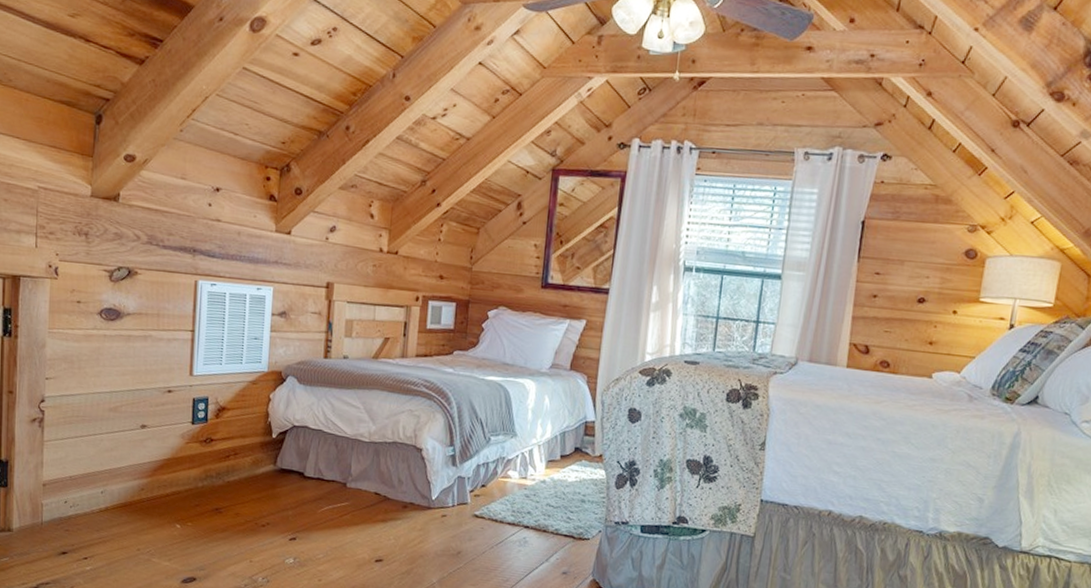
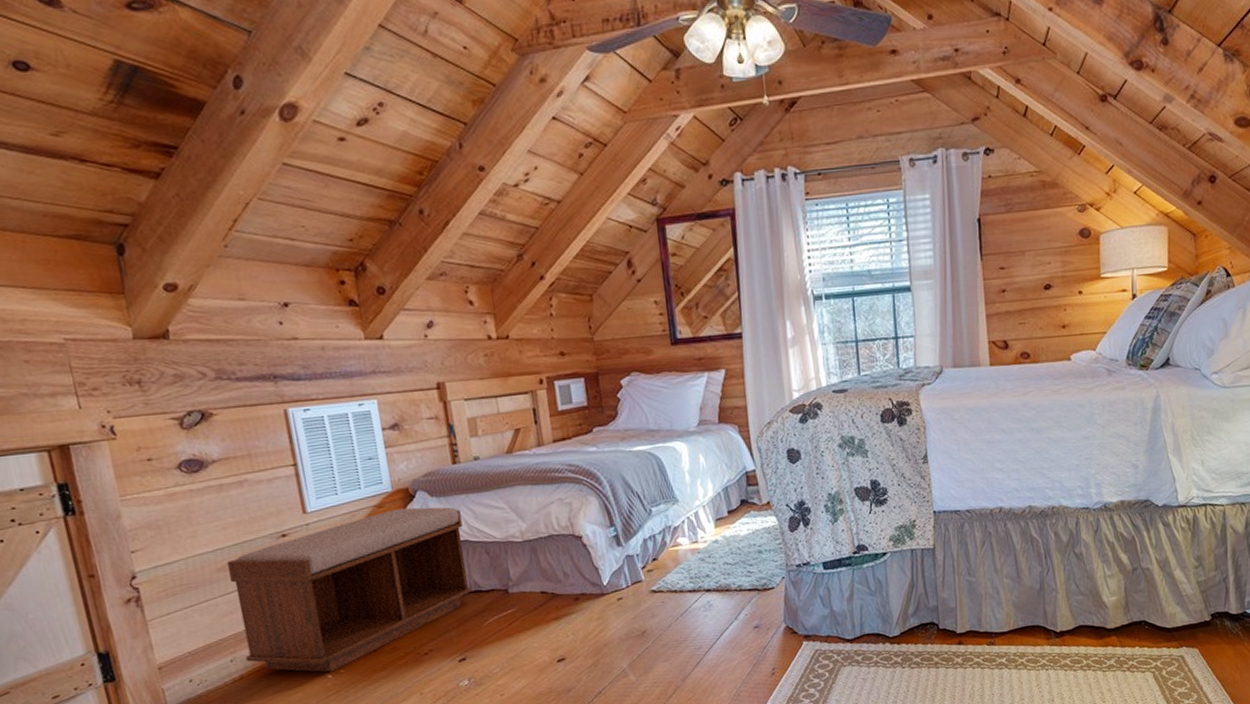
bench: none [114,388,321,523] -> present [227,507,473,672]

